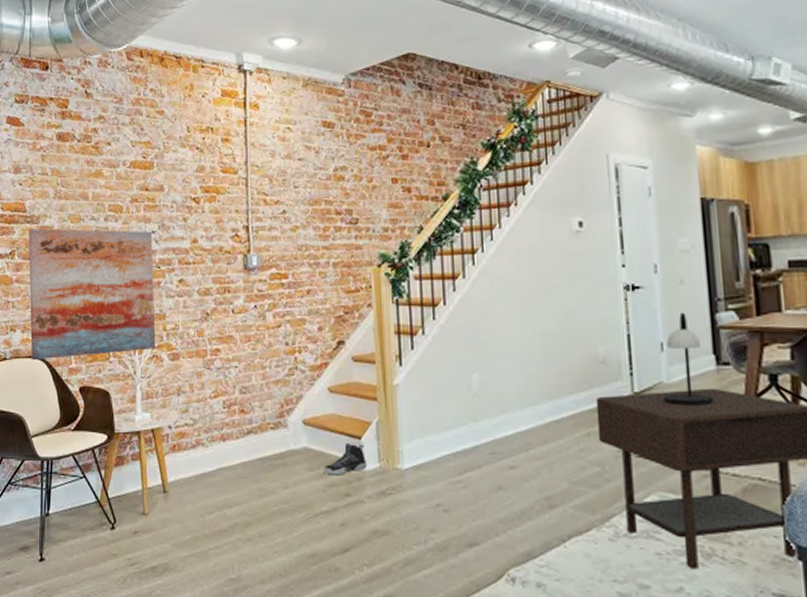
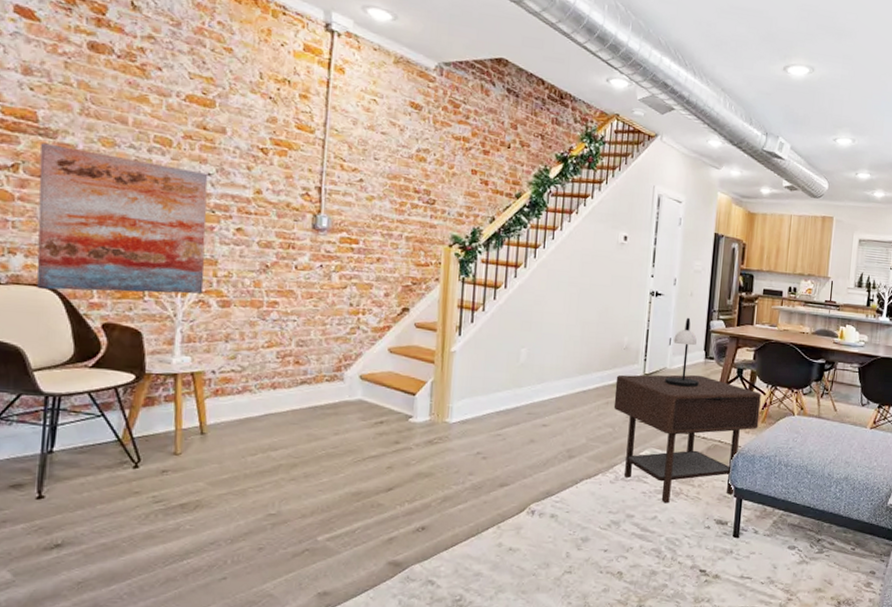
sneaker: present [324,442,367,476] -> none [376,397,419,426]

